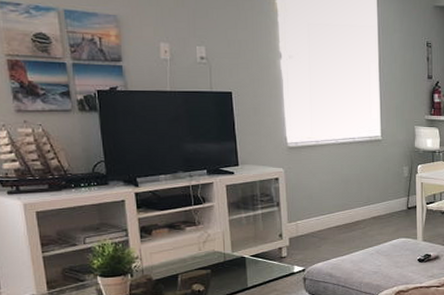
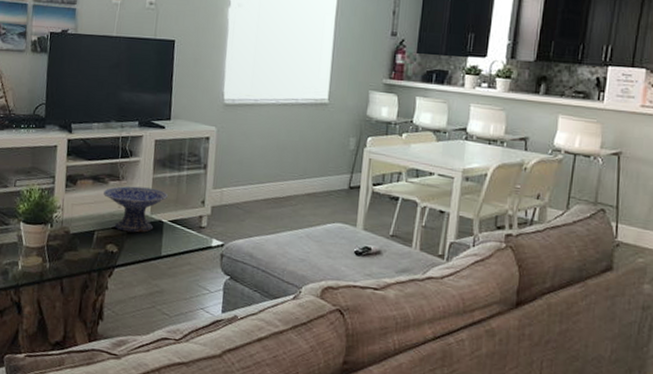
decorative bowl: none [182,229,247,271] -> present [104,186,169,233]

